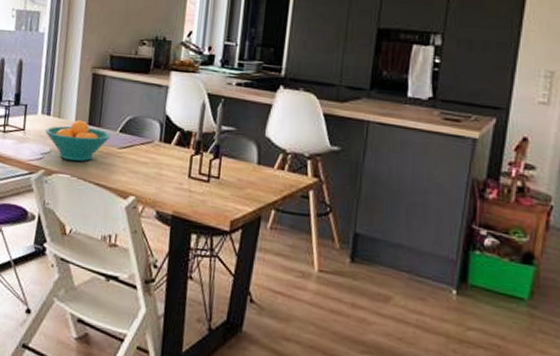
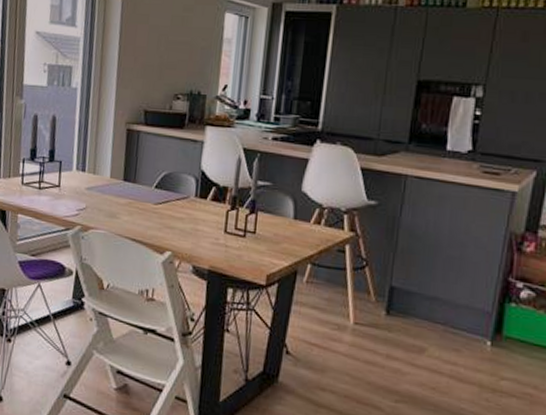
fruit bowl: present [44,120,111,162] -> none [80,176,147,218]

